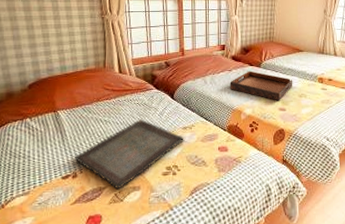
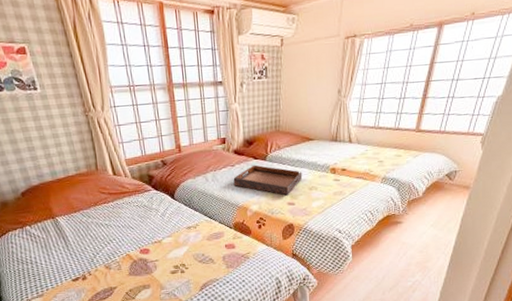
serving tray: present [75,119,184,190] -> none [81,221,189,289]

